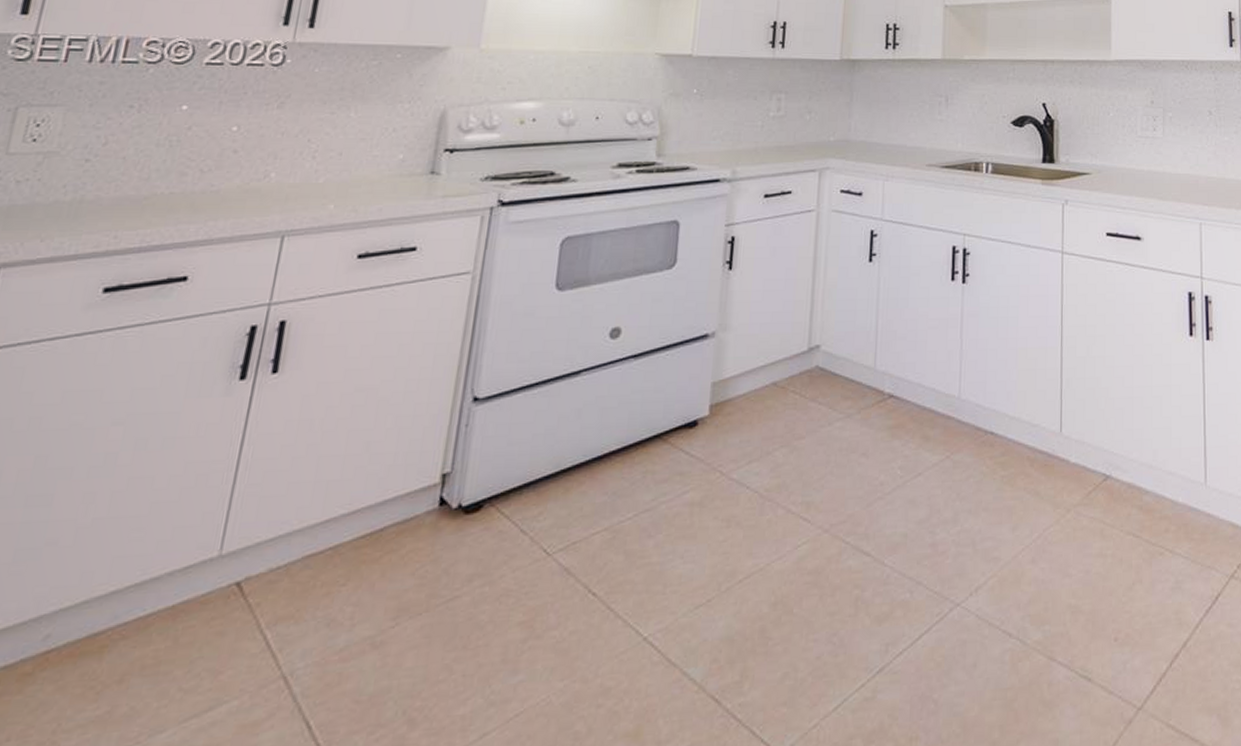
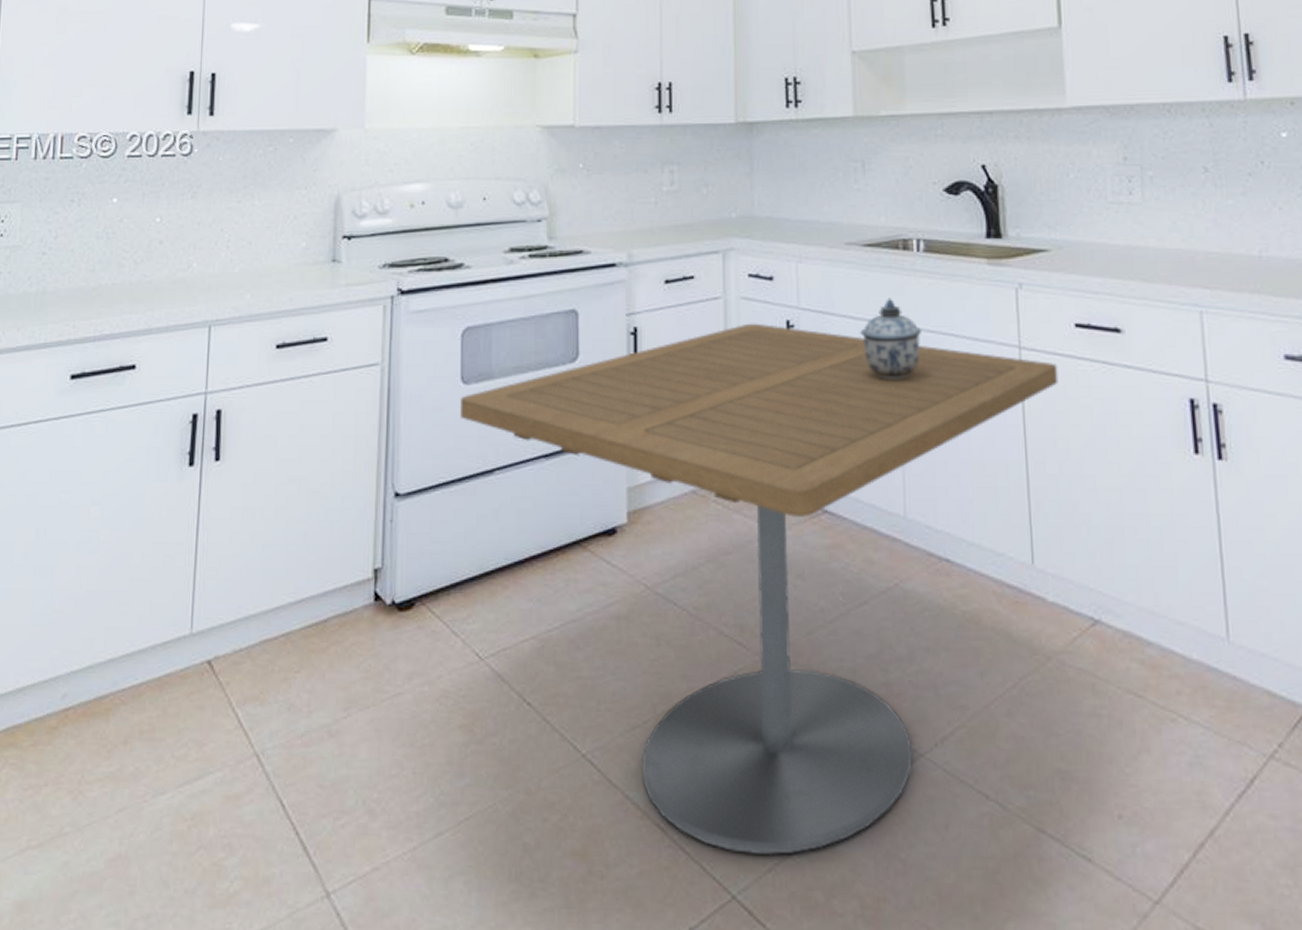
dining table: none [550,232,1091,713] -> present [459,323,1059,855]
lidded jar: none [933,211,986,281] -> present [860,297,923,380]

